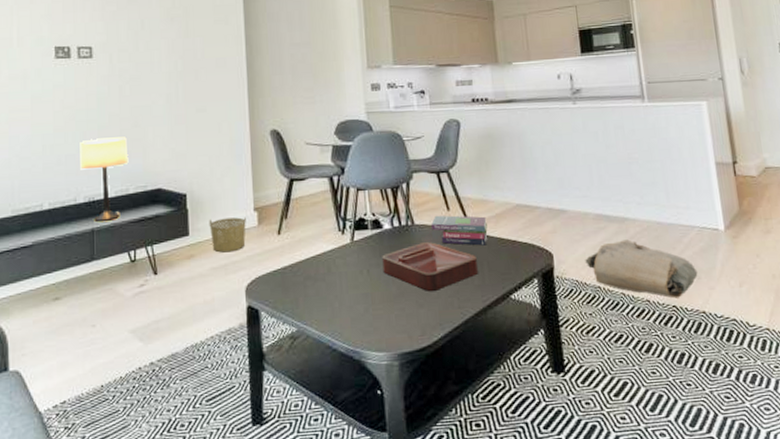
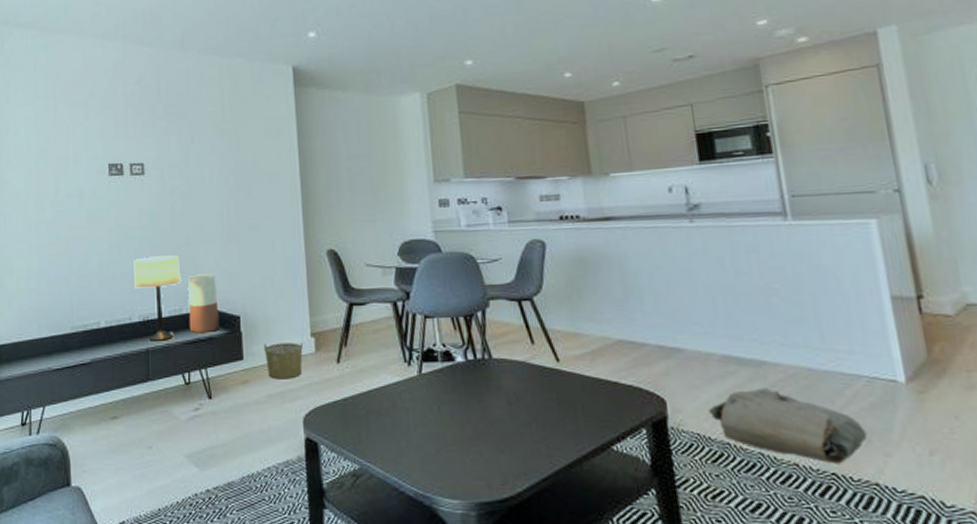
vase: none [135,155,166,213] -> present [188,275,220,334]
decorative tray: present [382,242,478,291] -> none [454,379,570,435]
books: present [431,215,488,246] -> none [512,348,583,386]

